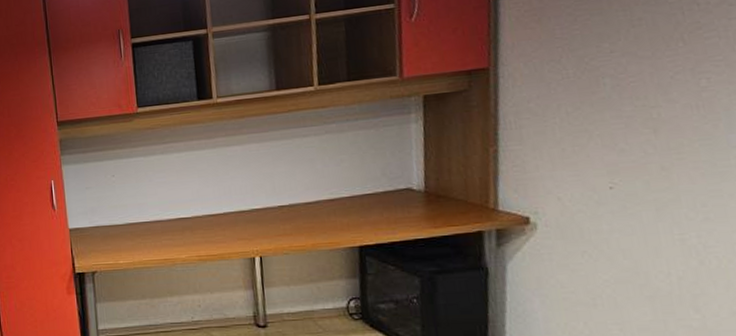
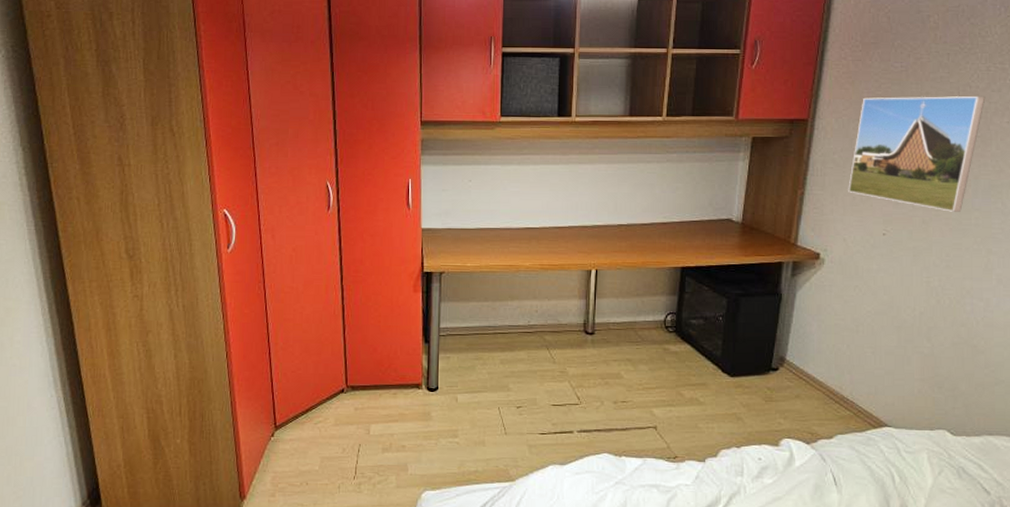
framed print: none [553,12,722,153] -> present [848,95,986,212]

